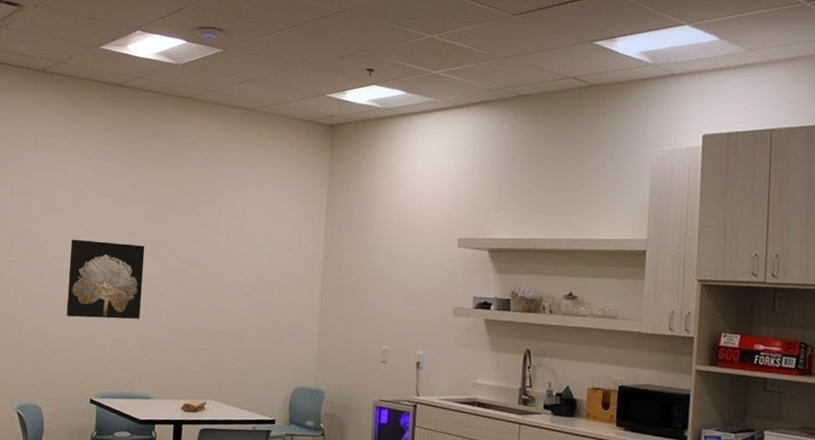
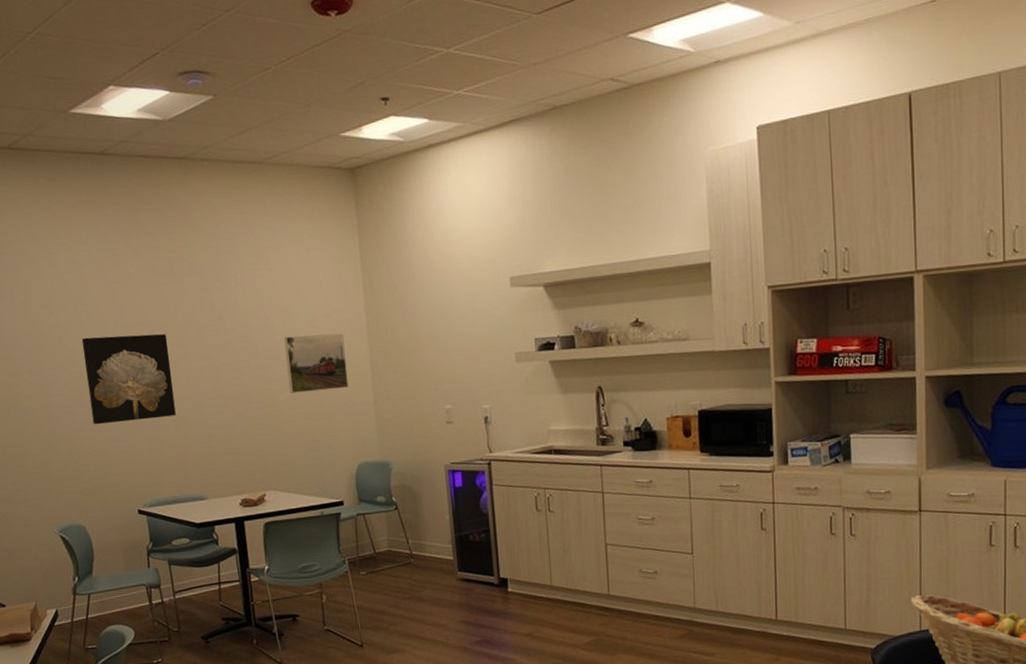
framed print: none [244,263,300,317] -> present [283,333,349,393]

